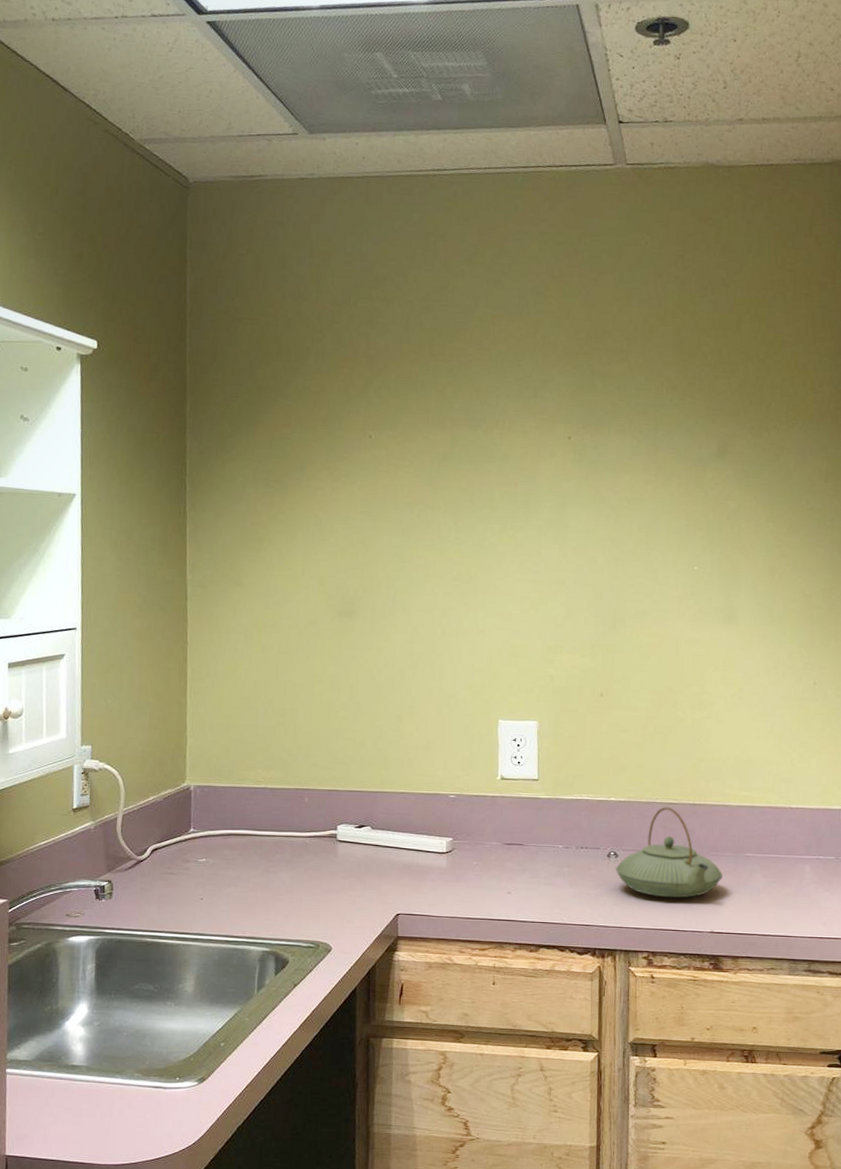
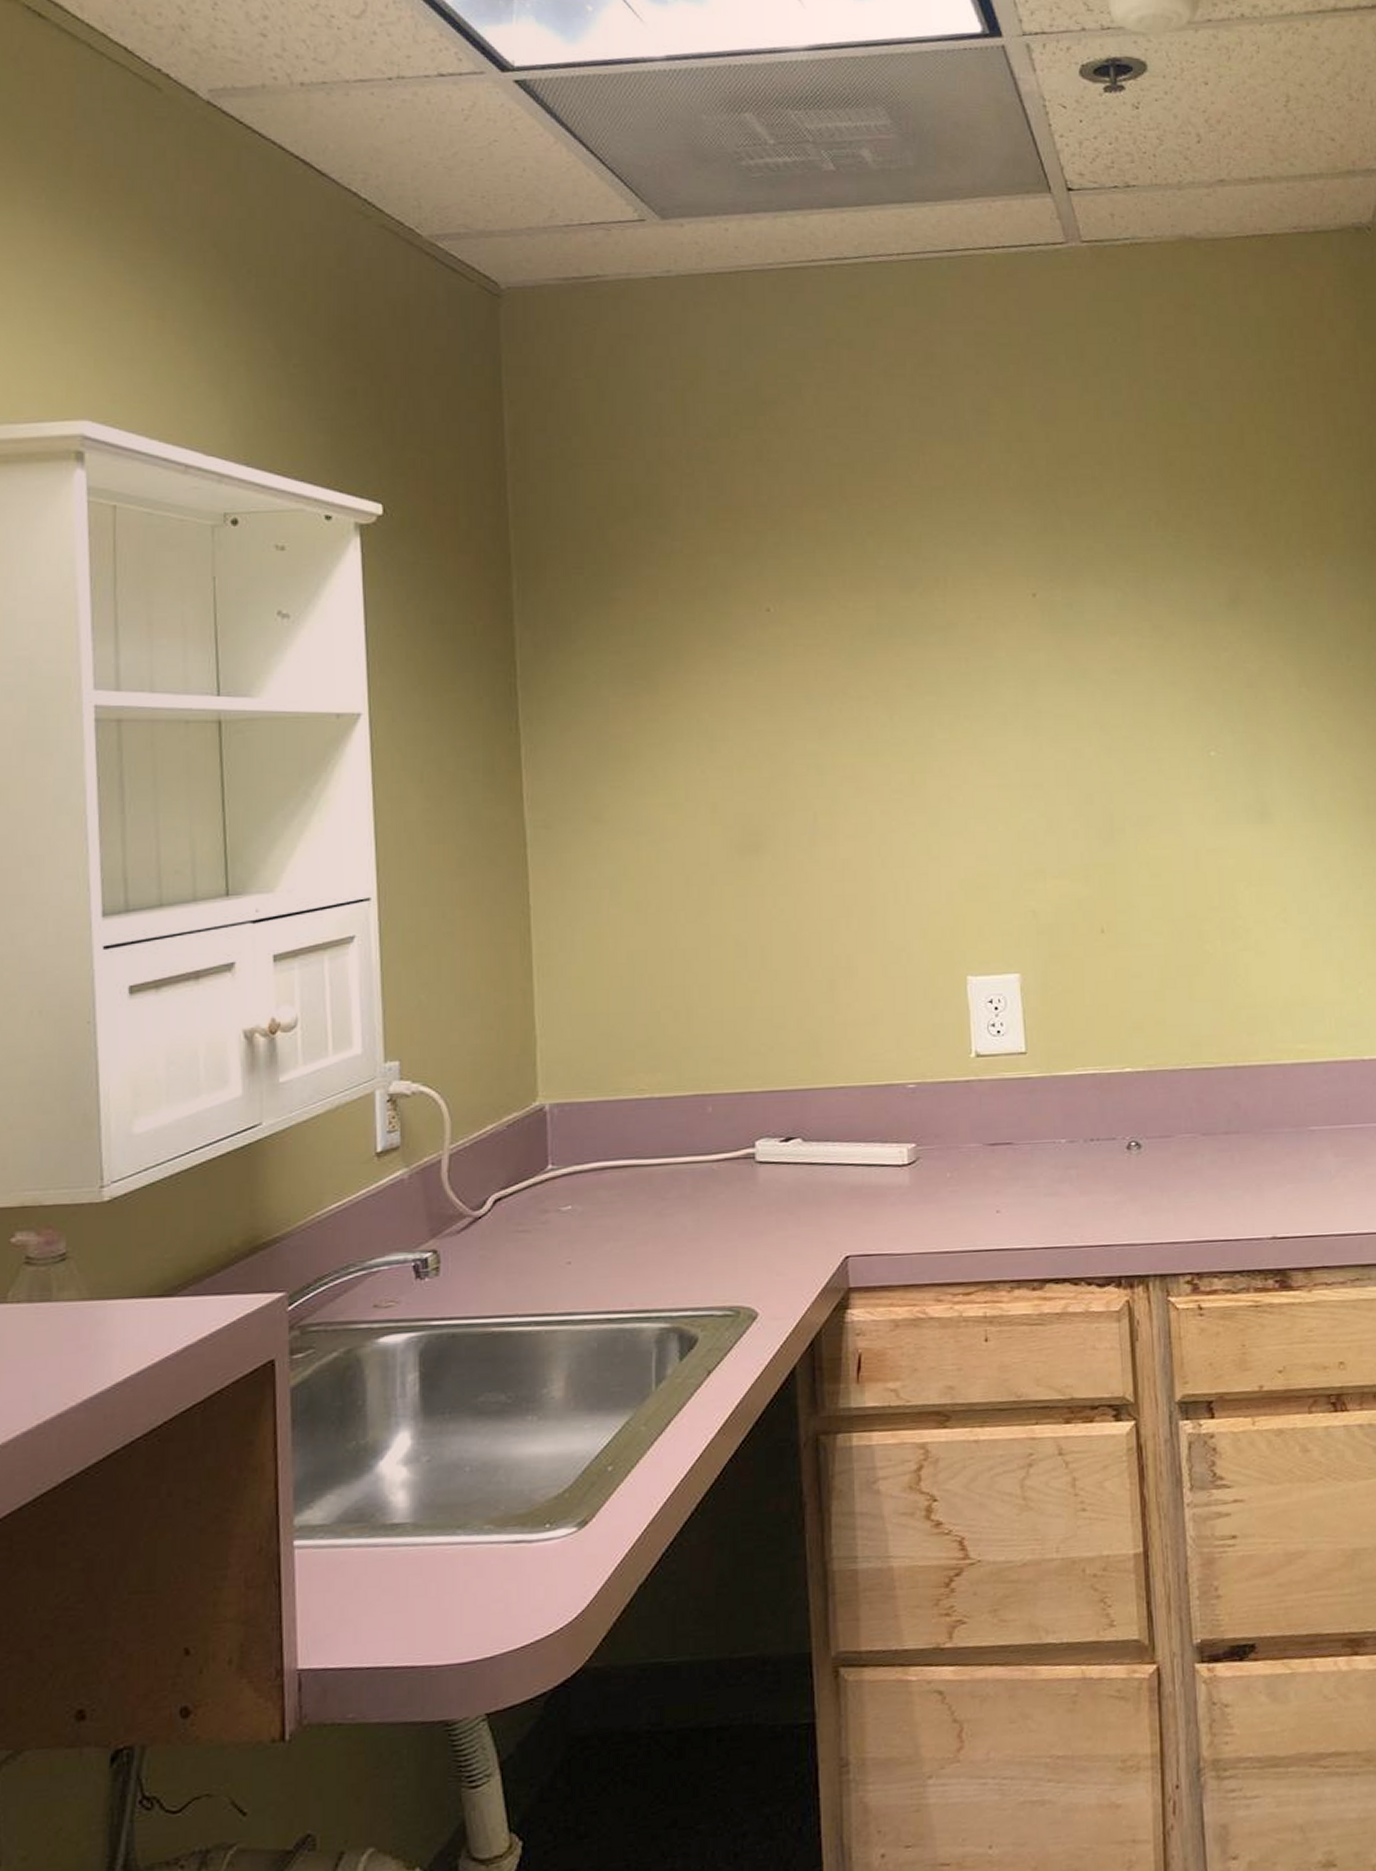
teapot: present [615,807,724,898] -> none [1138,1073,1283,1197]

